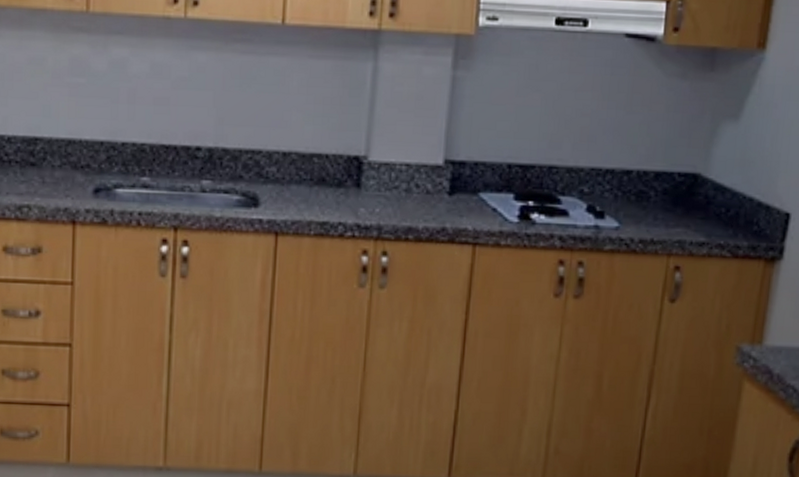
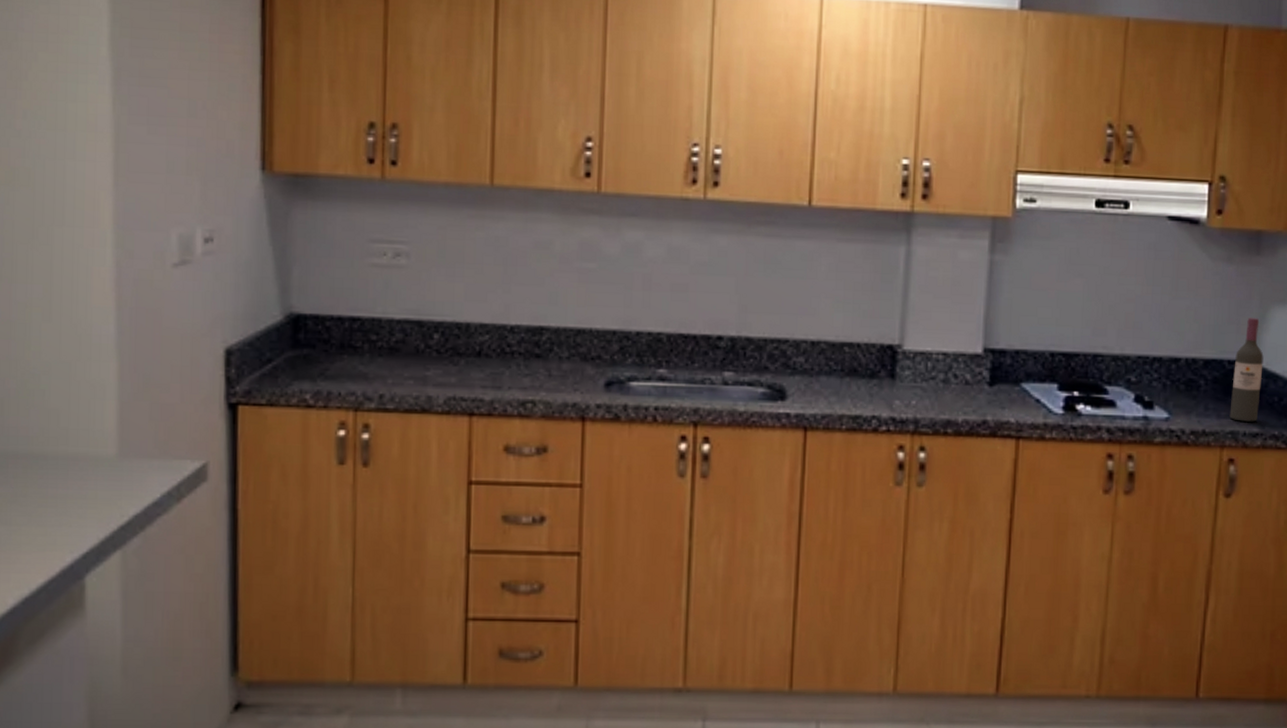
wine bottle: none [677,132,713,232] -> present [1229,318,1264,422]

